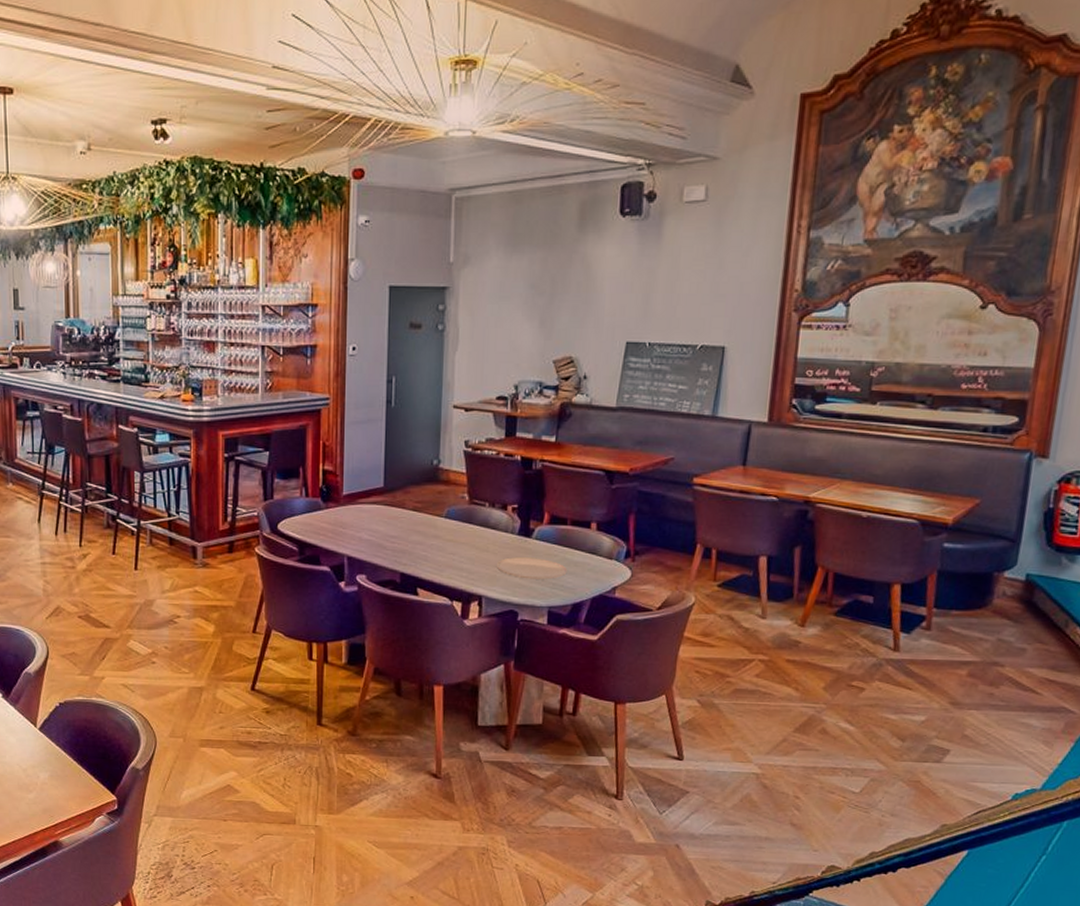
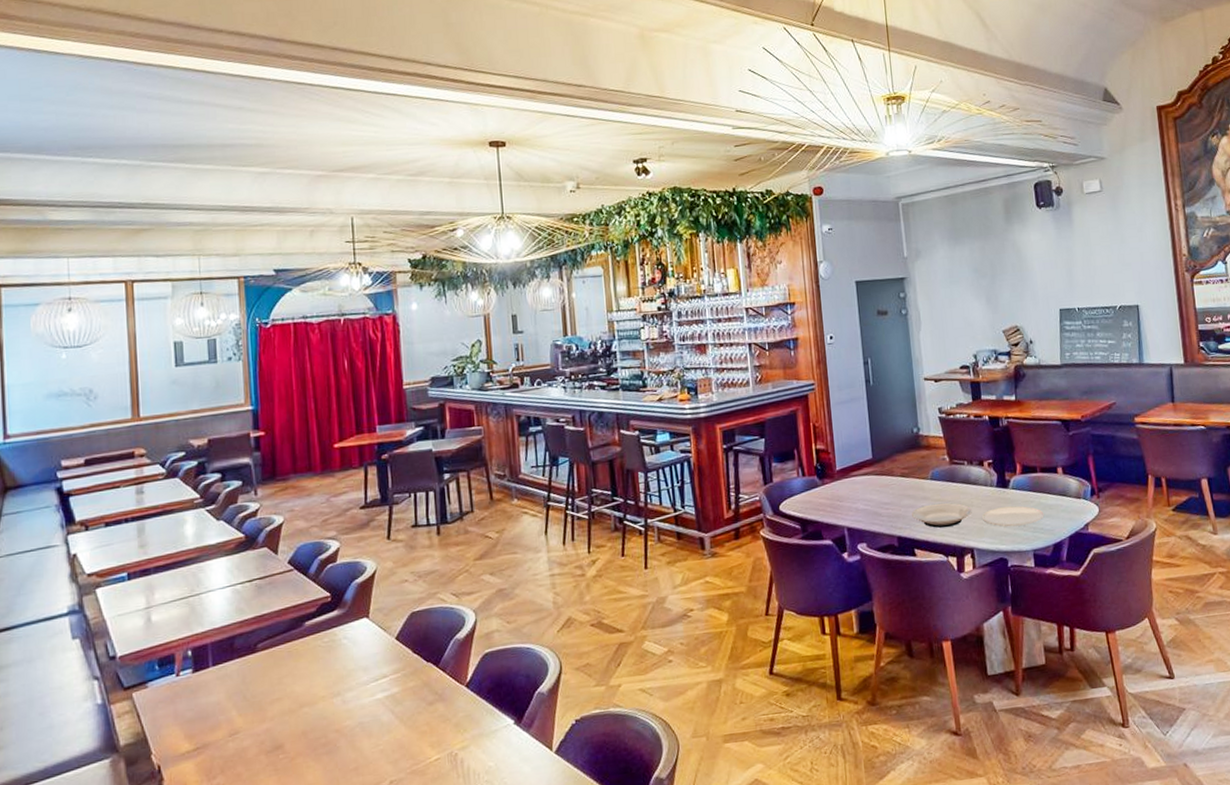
plate: none [419,543,488,570] -> present [912,502,973,528]

